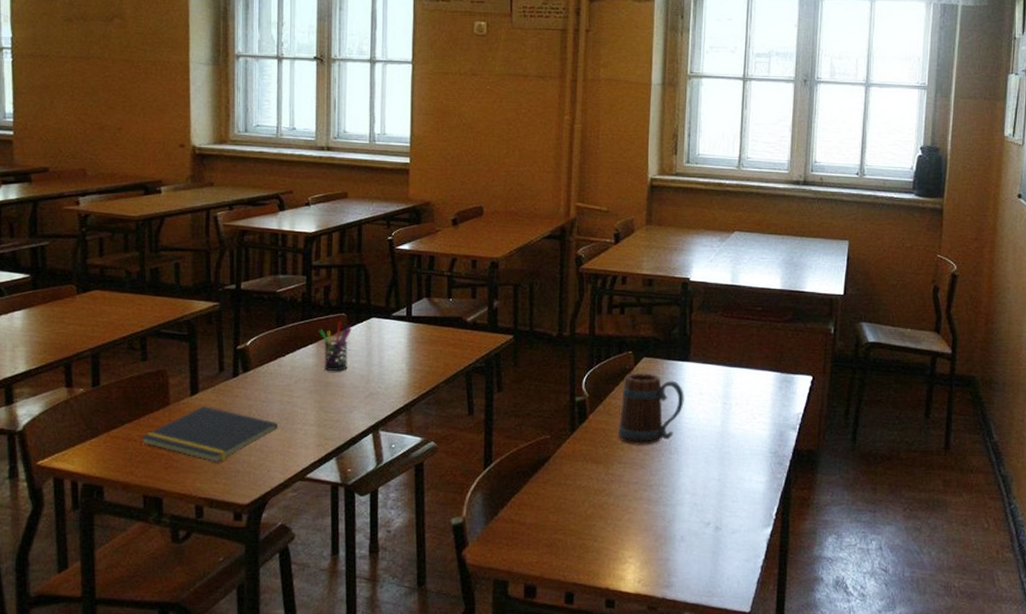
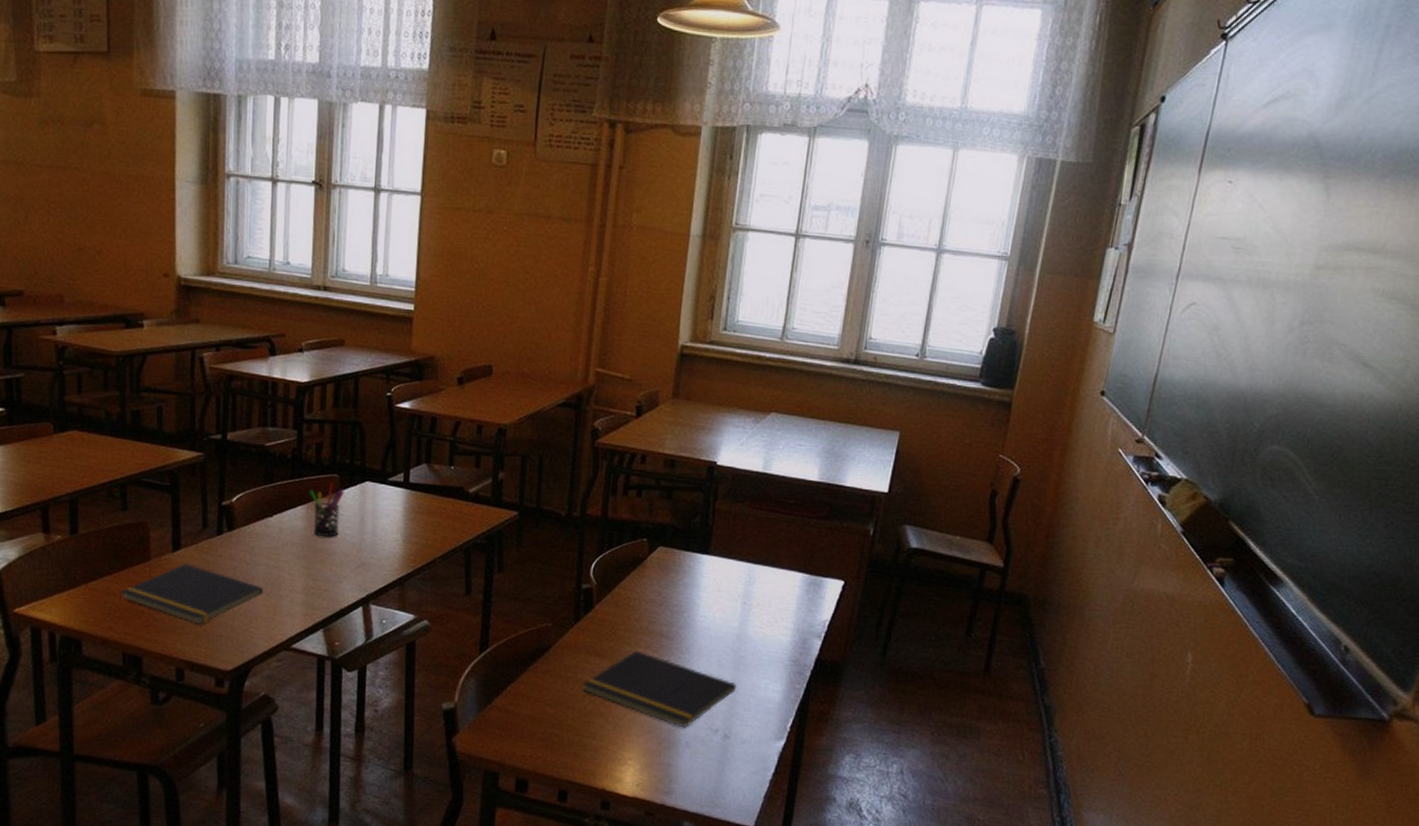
notepad: none [582,454,723,524] -> present [582,650,736,728]
mug: present [618,373,684,445] -> none [626,562,701,642]

